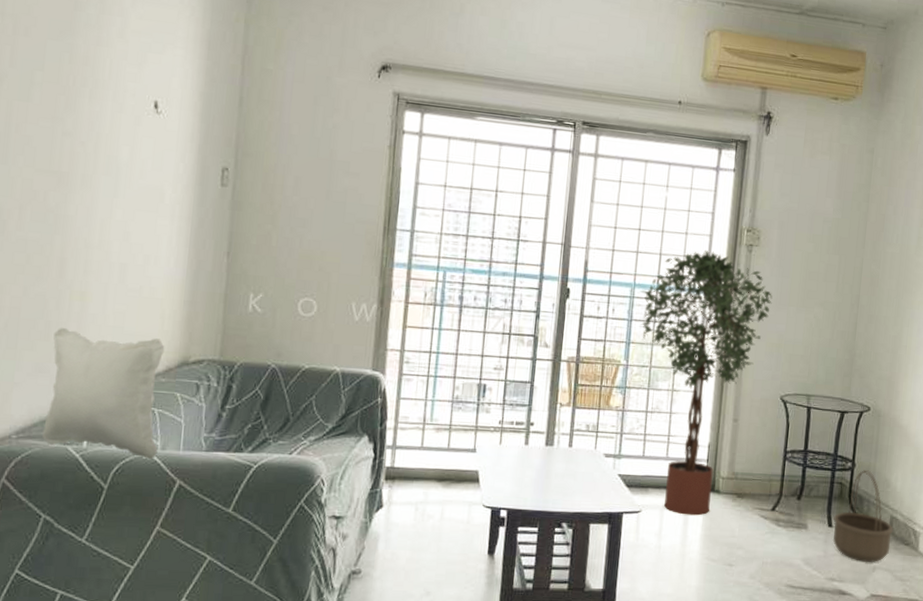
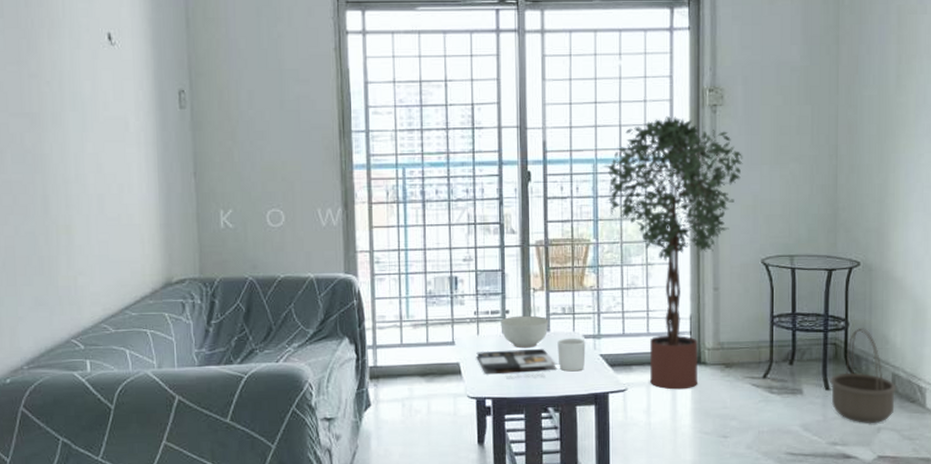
cushion: present [42,328,165,459] -> none [47,262,155,378]
magazine: none [496,461,576,493] -> present [476,348,558,379]
bowl: none [524,429,572,462] -> present [501,315,549,348]
mug: none [577,455,606,489] -> present [557,338,586,372]

